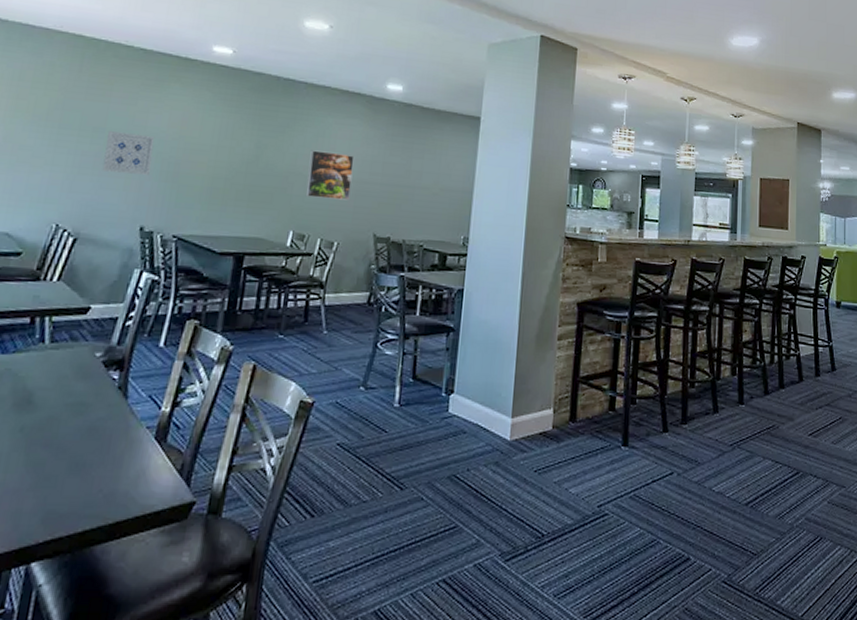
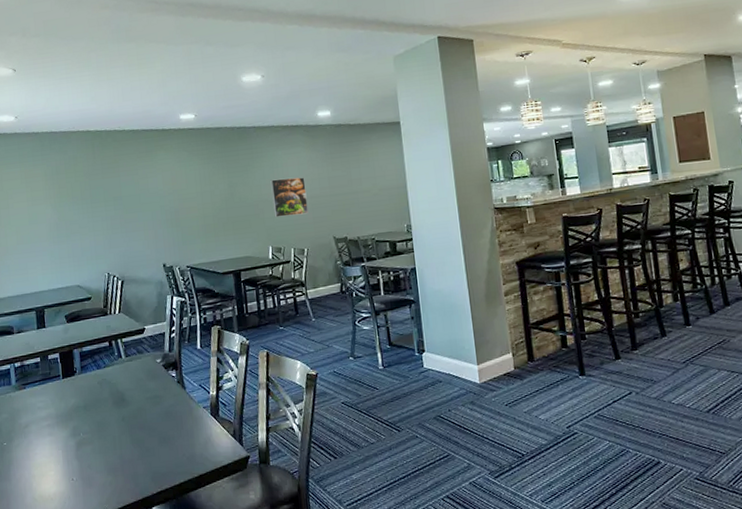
wall art: present [102,131,155,175] -> none [123,194,159,228]

